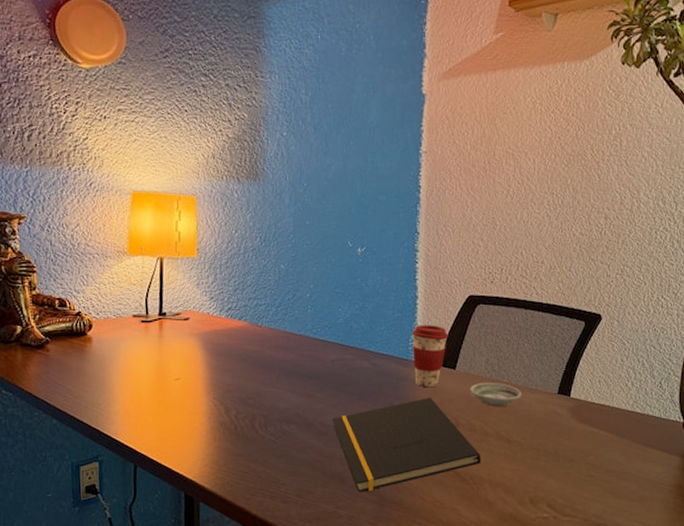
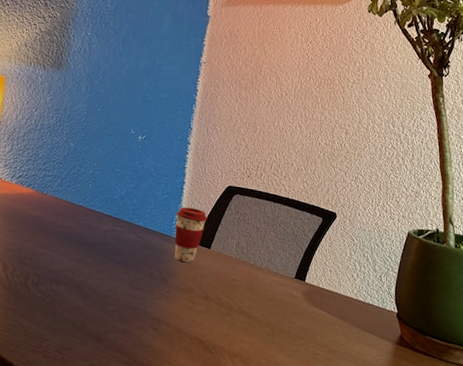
notepad: present [332,398,481,492] -> none [98,271,225,353]
saucer: present [469,382,522,408] -> none [220,262,265,286]

